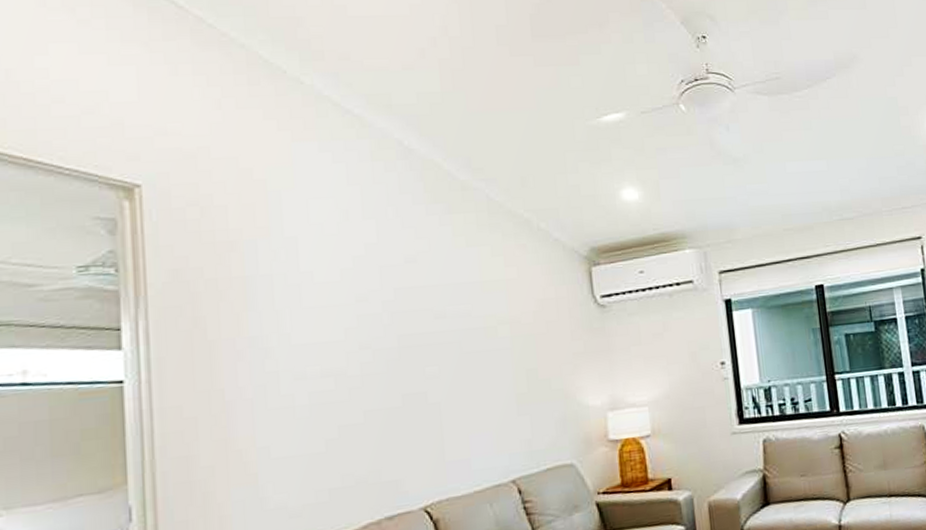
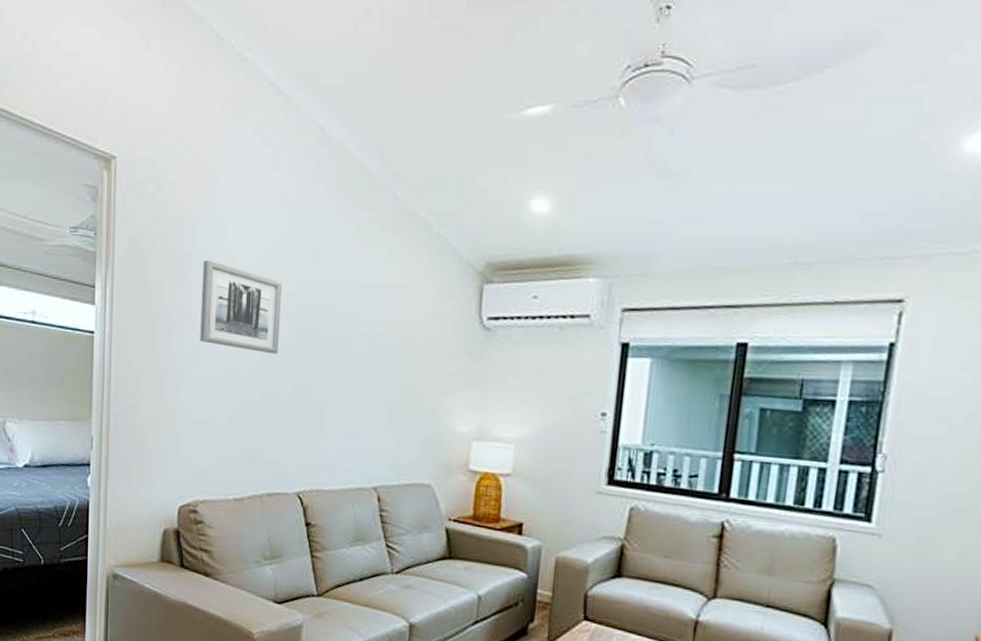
wall art: none [272,281,380,369] -> present [200,260,282,355]

